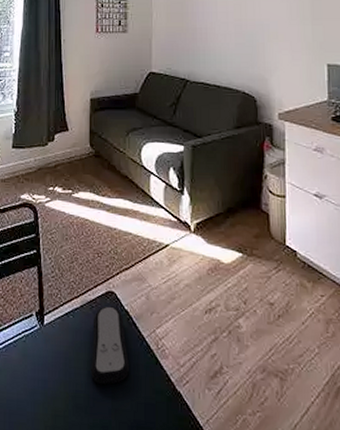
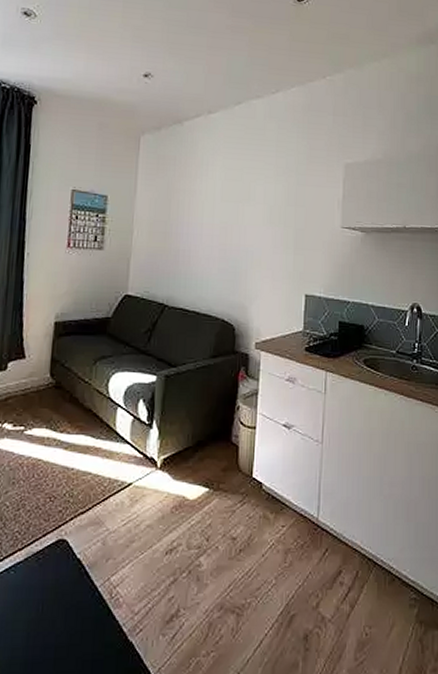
remote control: present [91,306,130,385] -> none [31,556,78,647]

